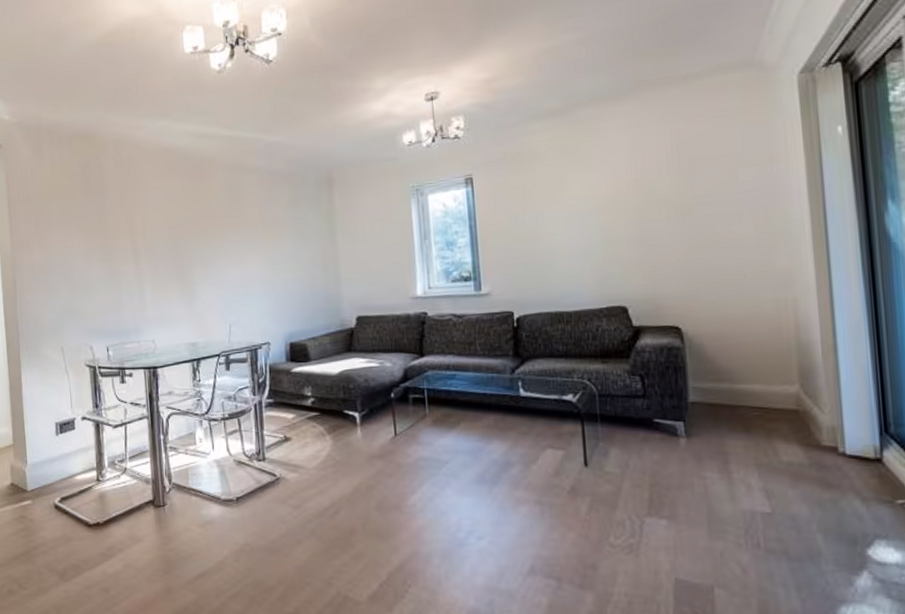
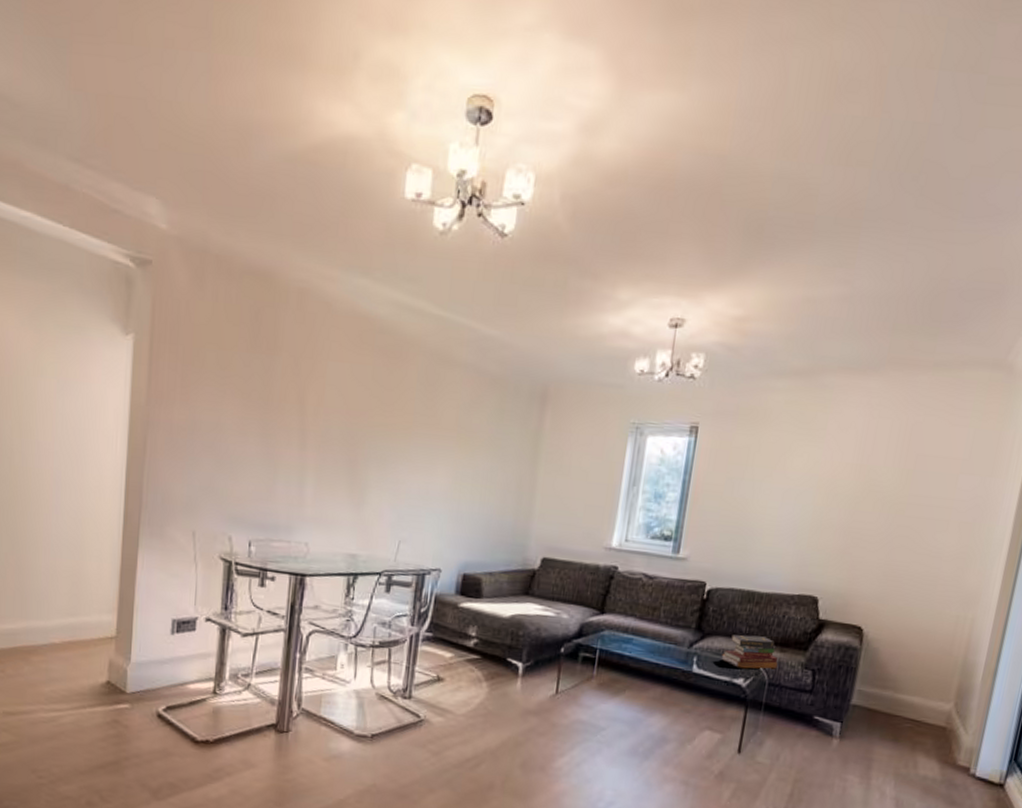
books: none [545,352,603,385] -> present [721,635,778,669]

